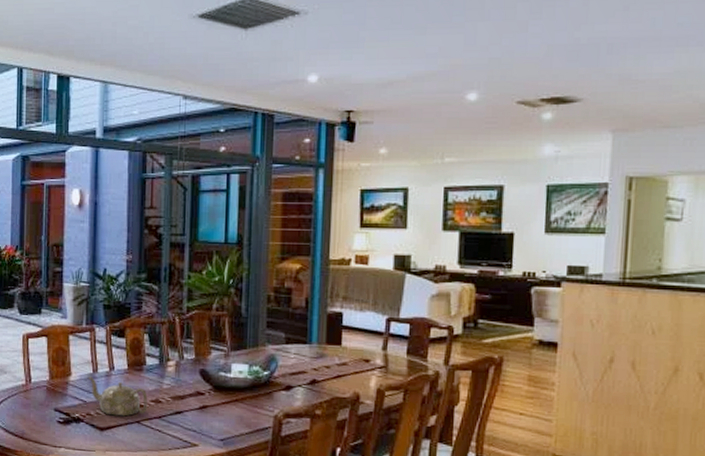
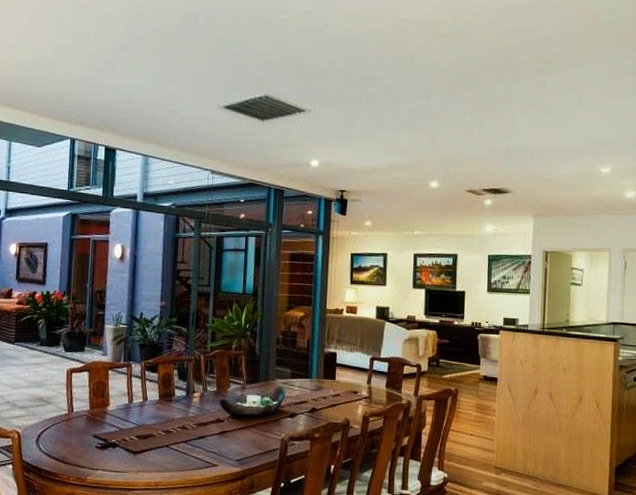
teapot: present [88,377,148,417] -> none [124,407,176,441]

